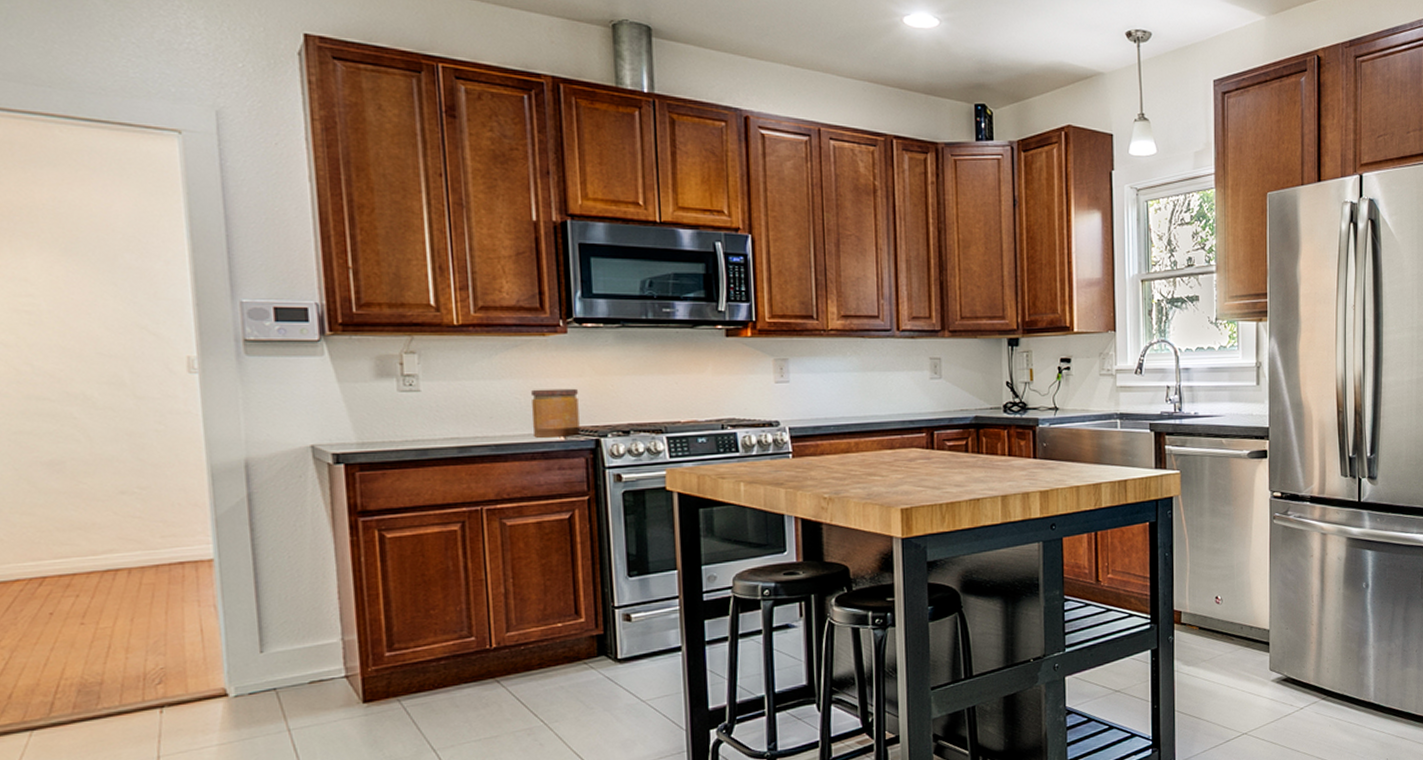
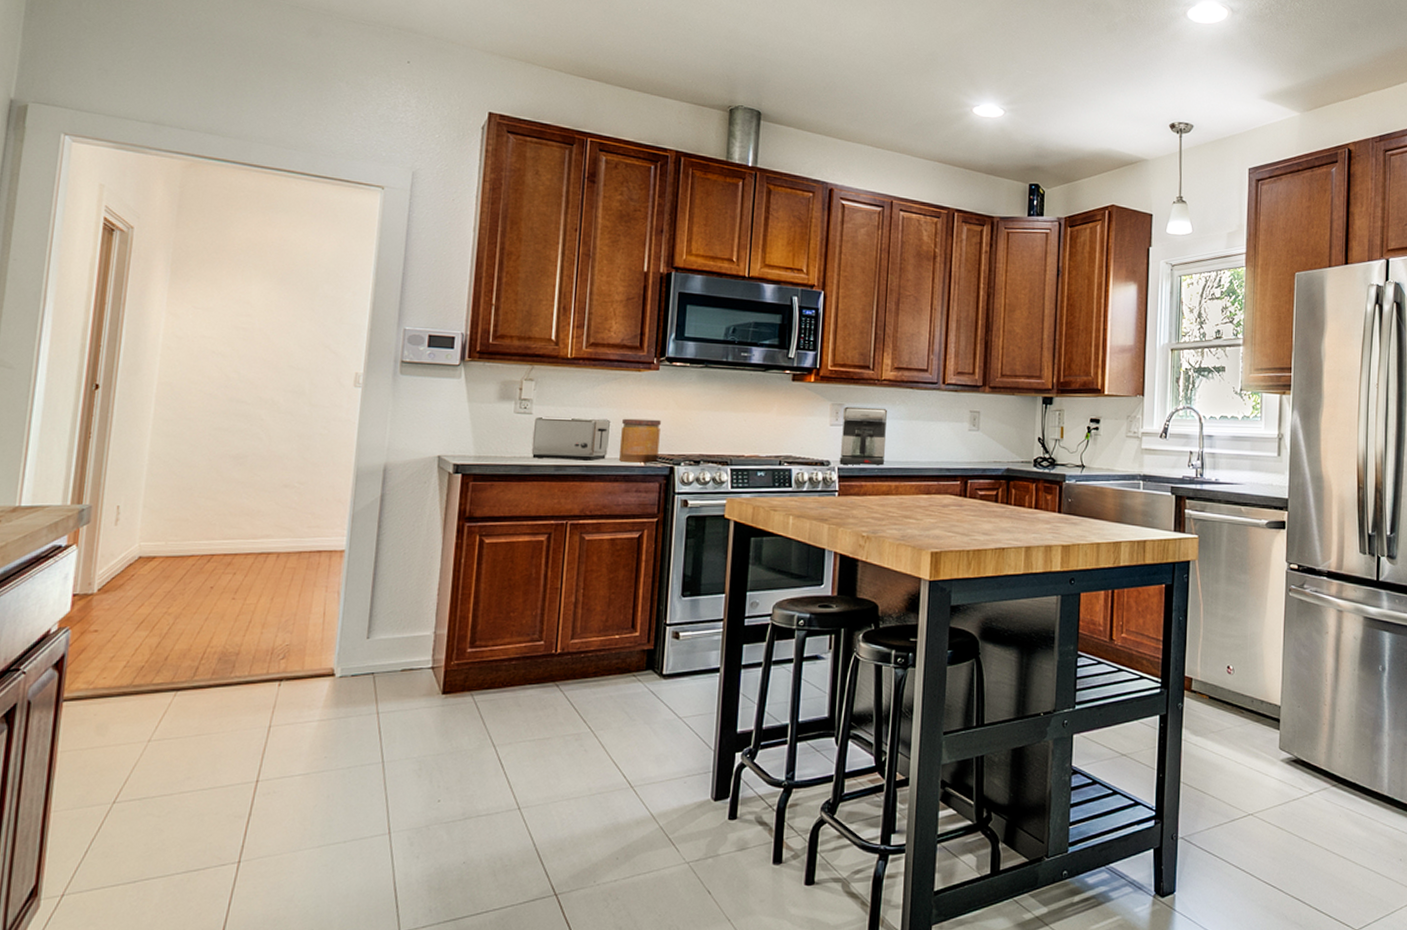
toaster: none [423,393,519,441] -> present [531,417,610,461]
coffee maker: none [789,360,841,425] -> present [839,406,888,466]

